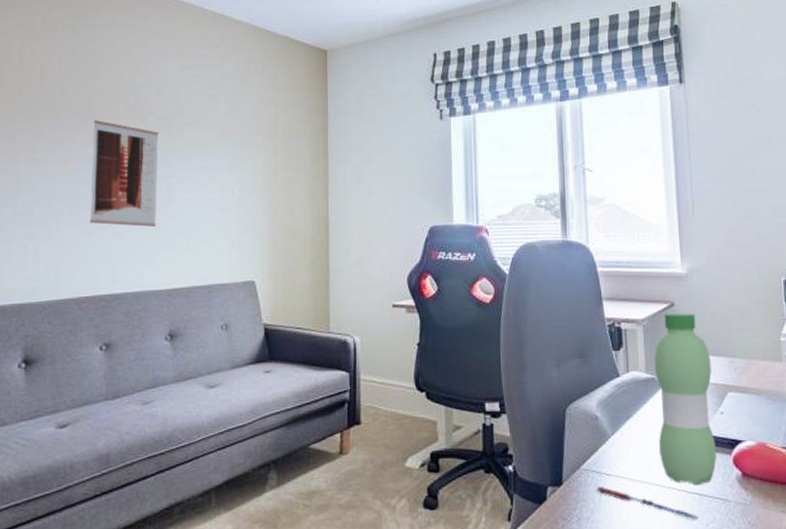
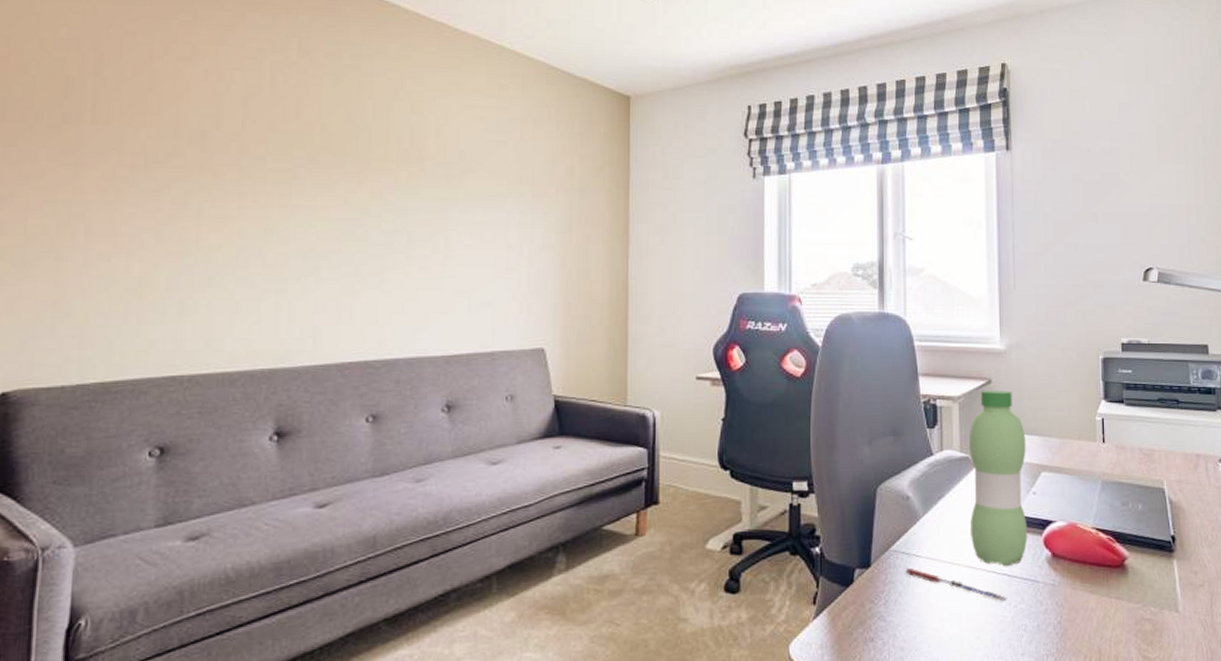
wall art: present [89,120,159,227] -> none [354,163,437,286]

